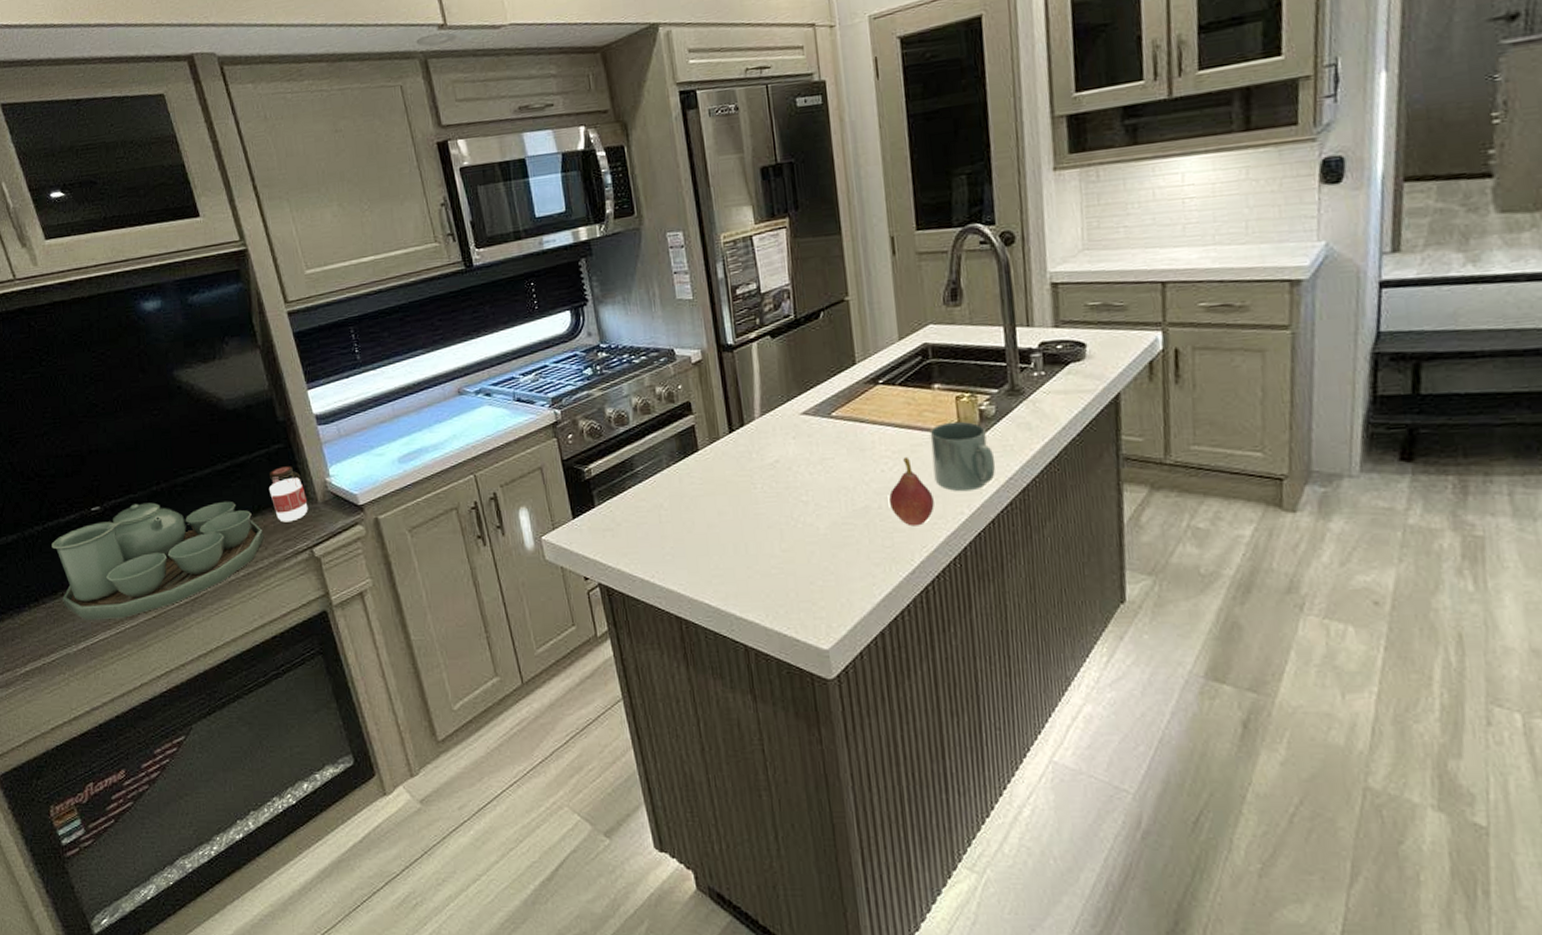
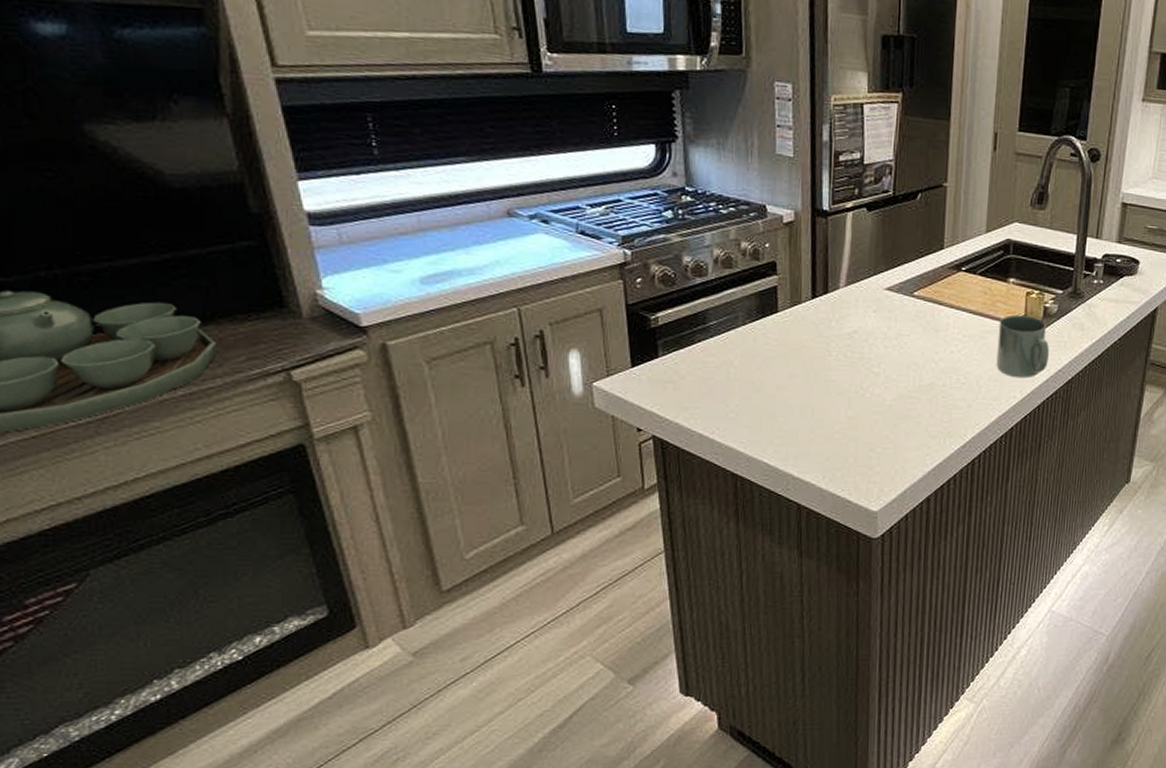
jar: present [269,466,308,522] -> none [231,269,287,337]
fruit: present [889,456,935,527] -> none [954,341,993,405]

